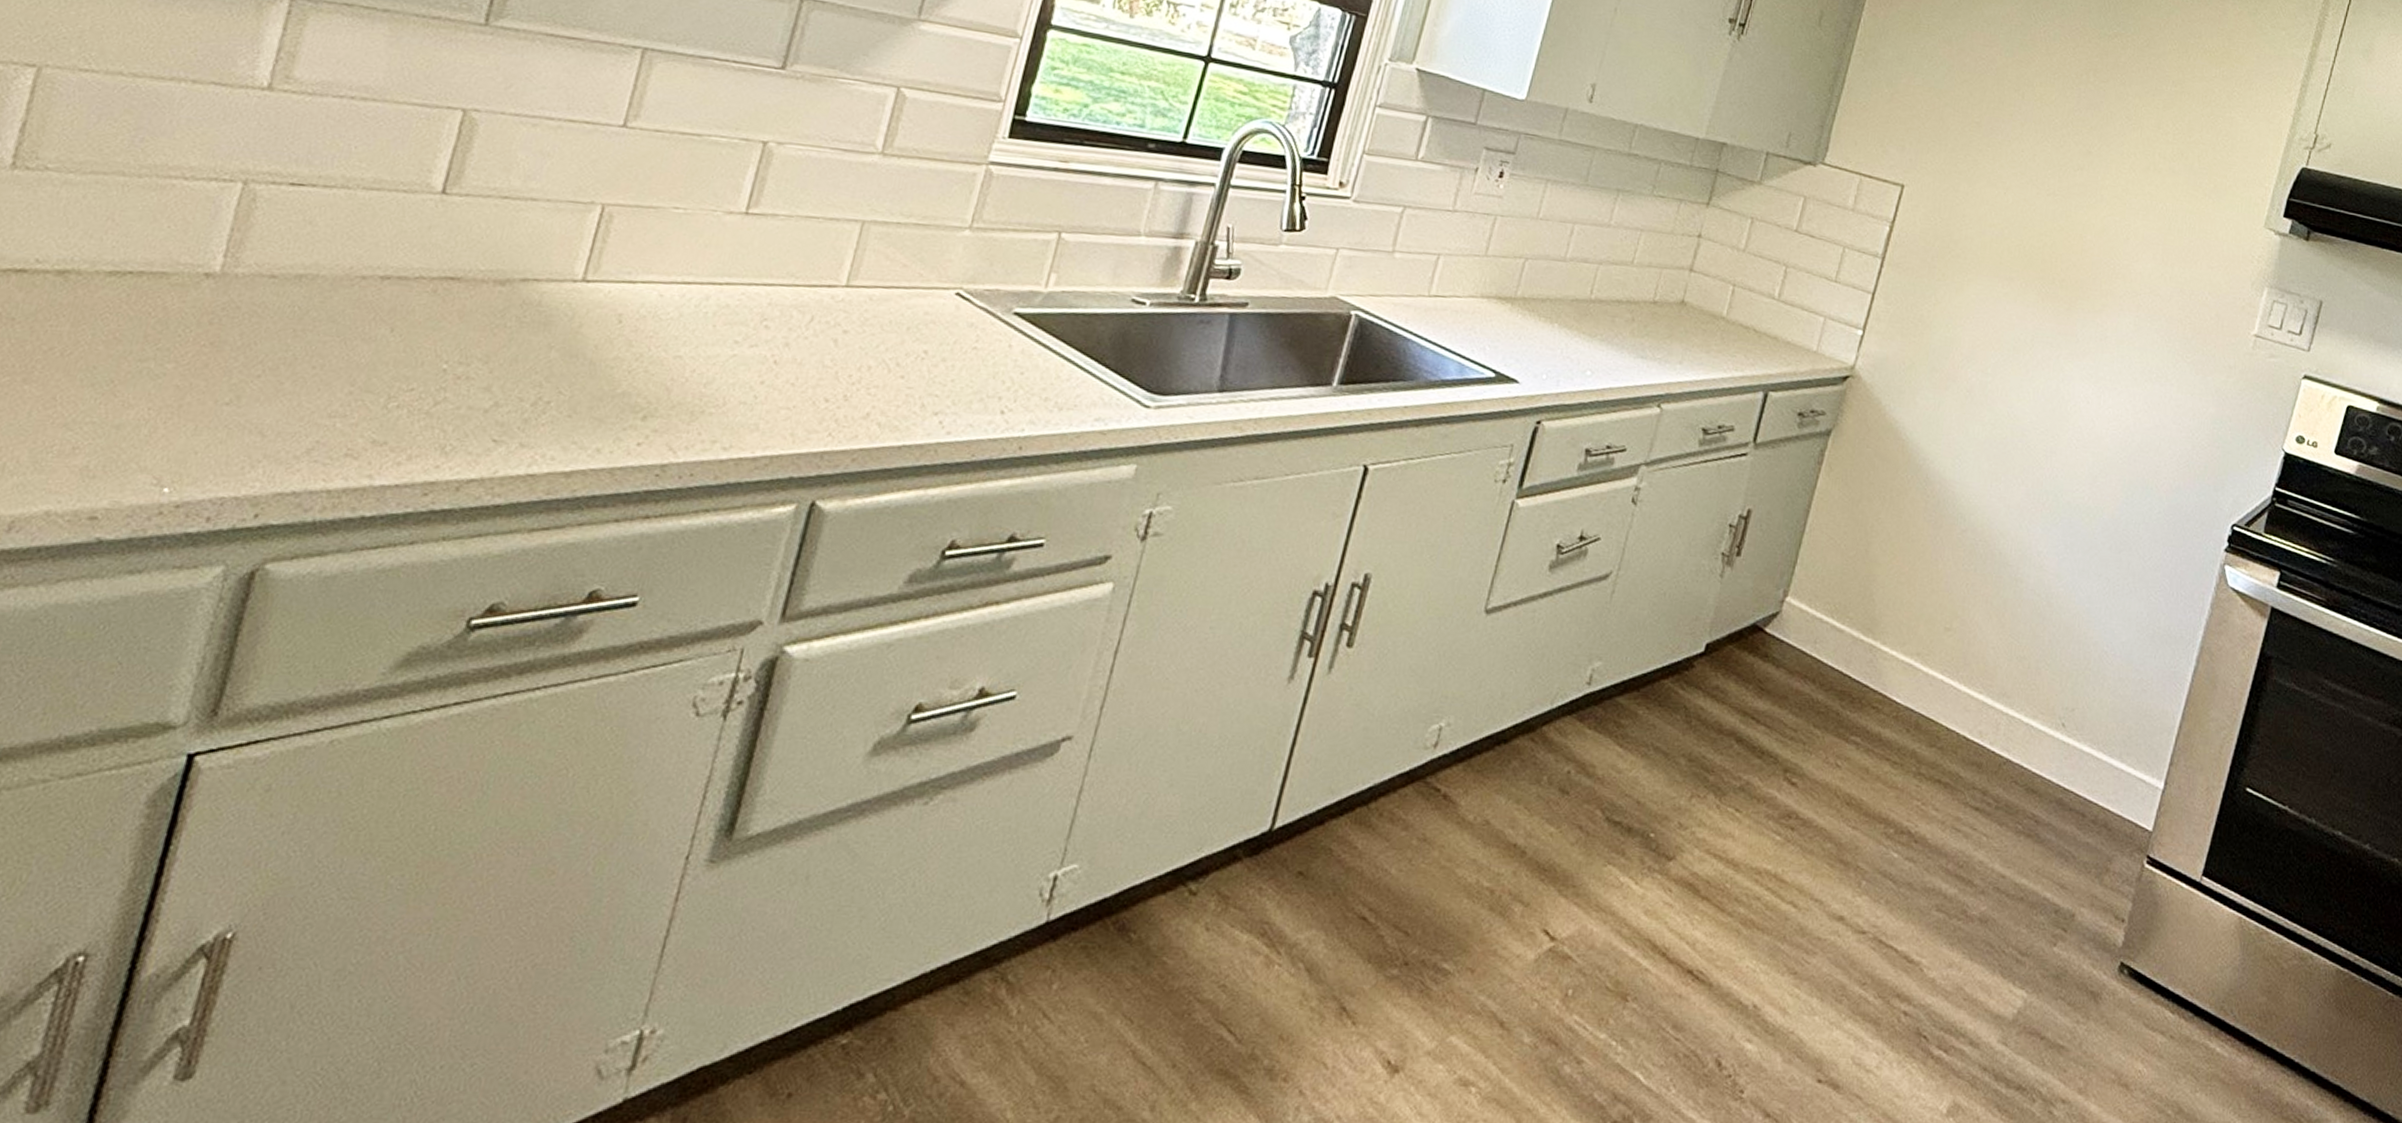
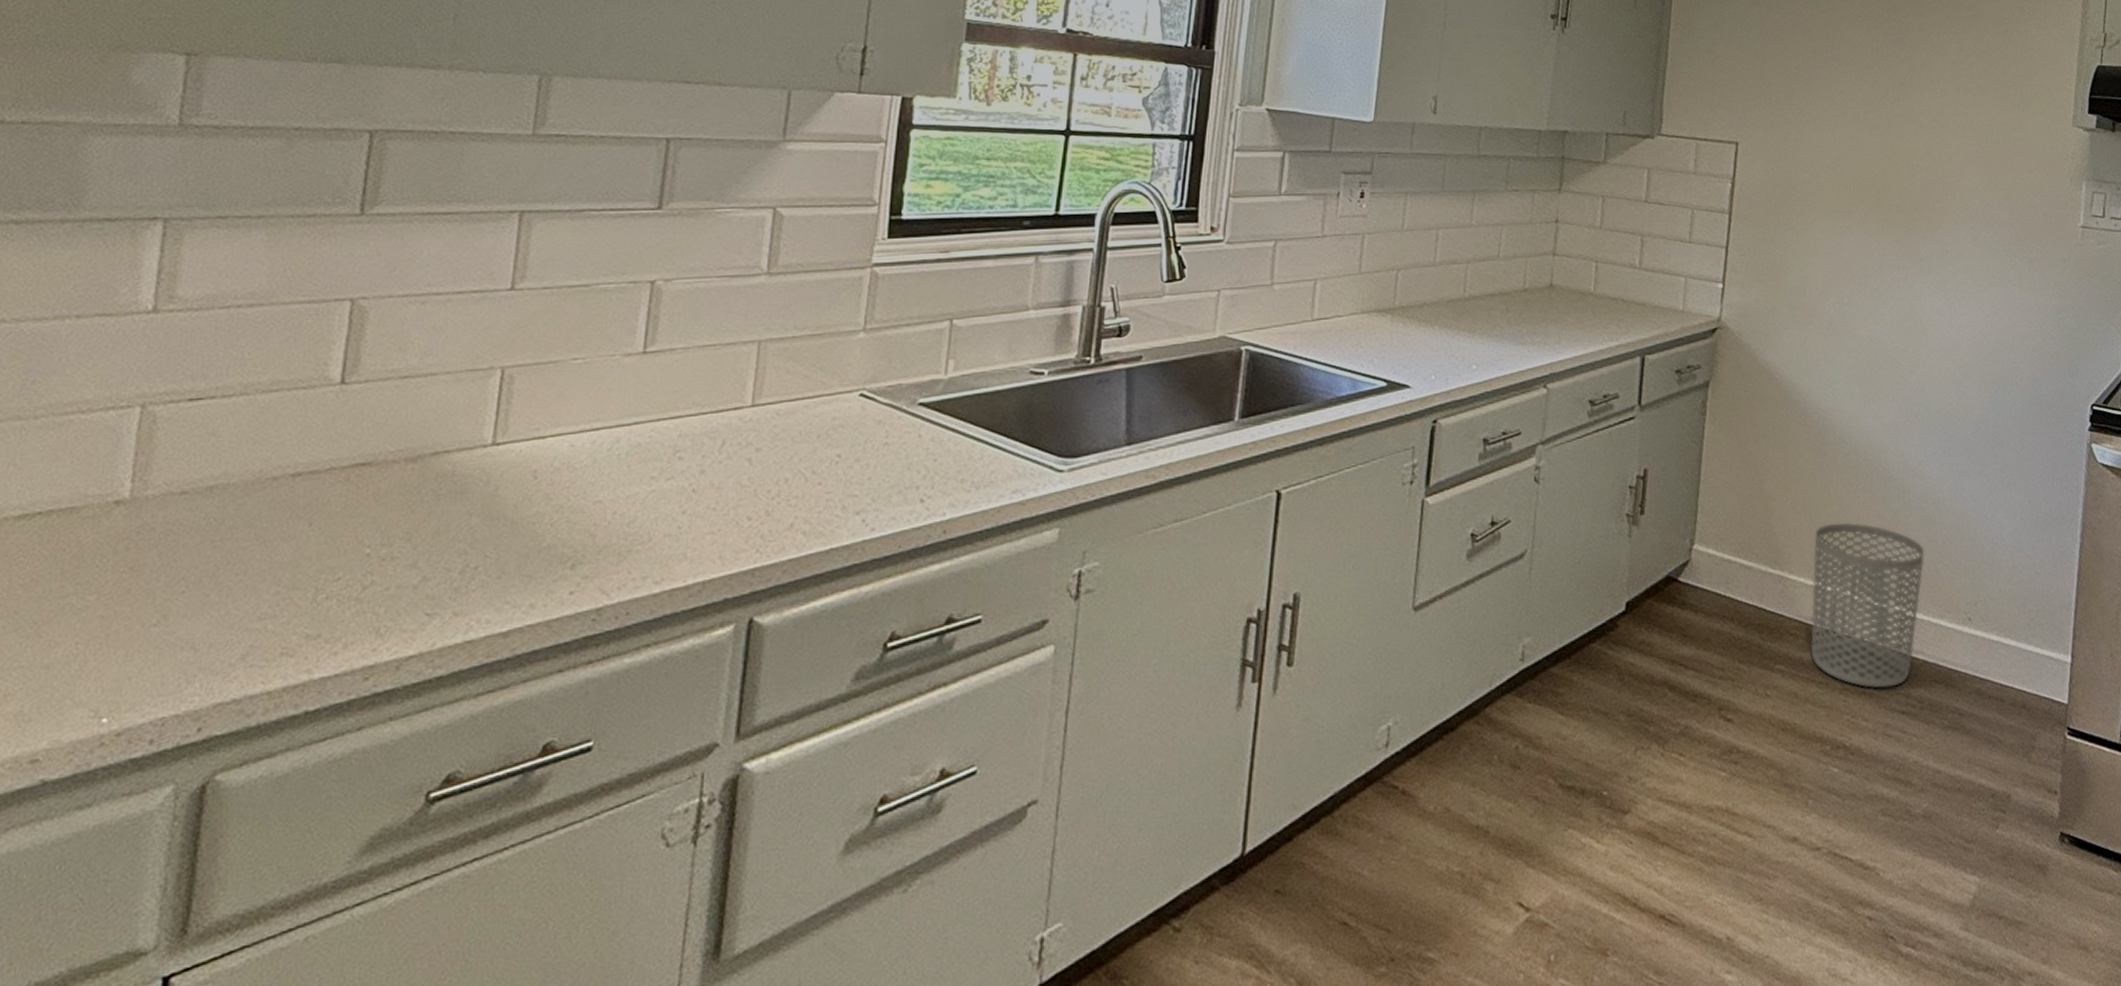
waste bin: none [1890,599,2029,781] -> present [1810,522,1925,689]

